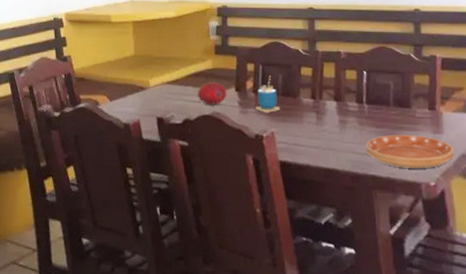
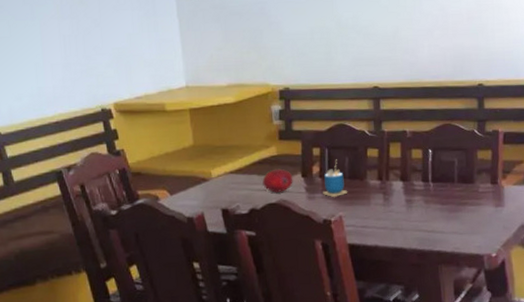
saucer: present [366,135,454,168] -> none [431,209,514,242]

